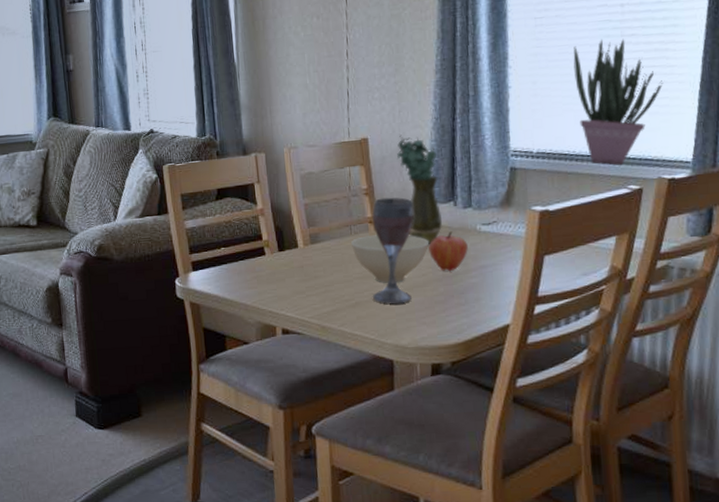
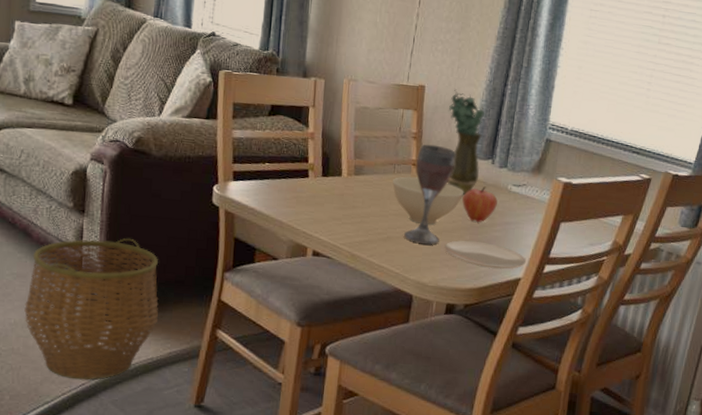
basket: none [23,344,144,489] -> present [24,238,159,381]
plate: none [418,291,512,319] -> present [444,240,526,269]
potted plant: present [573,38,664,166] -> none [611,42,684,156]

